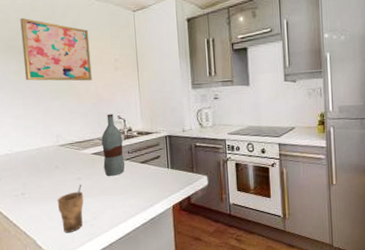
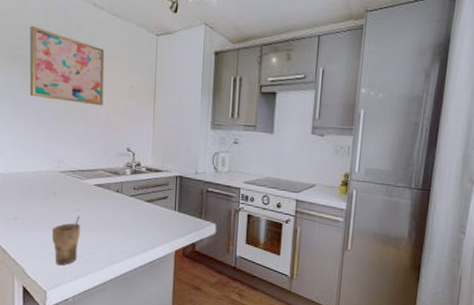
bottle: present [101,114,125,176] -> none [106,144,130,211]

